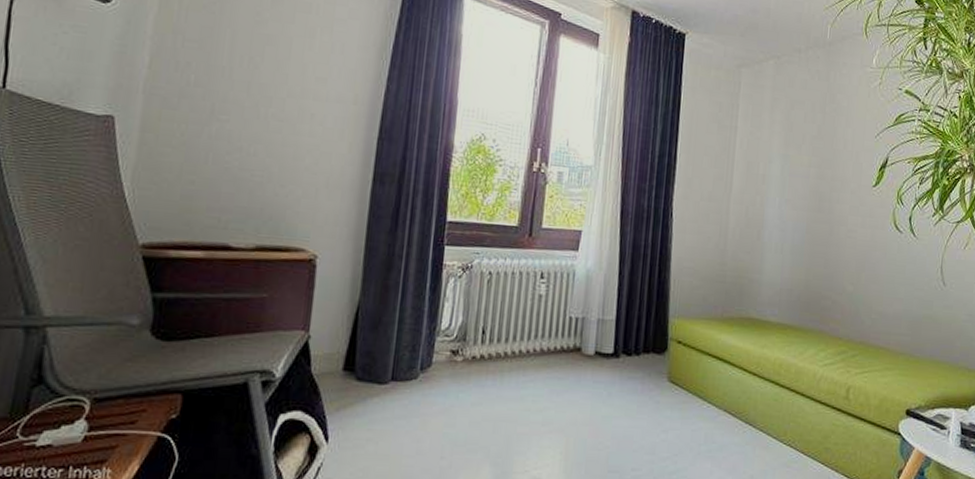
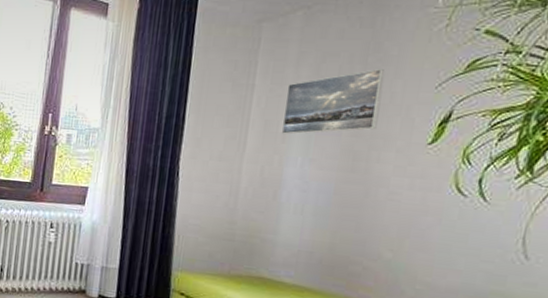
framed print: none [761,118,838,176] -> present [281,69,384,134]

